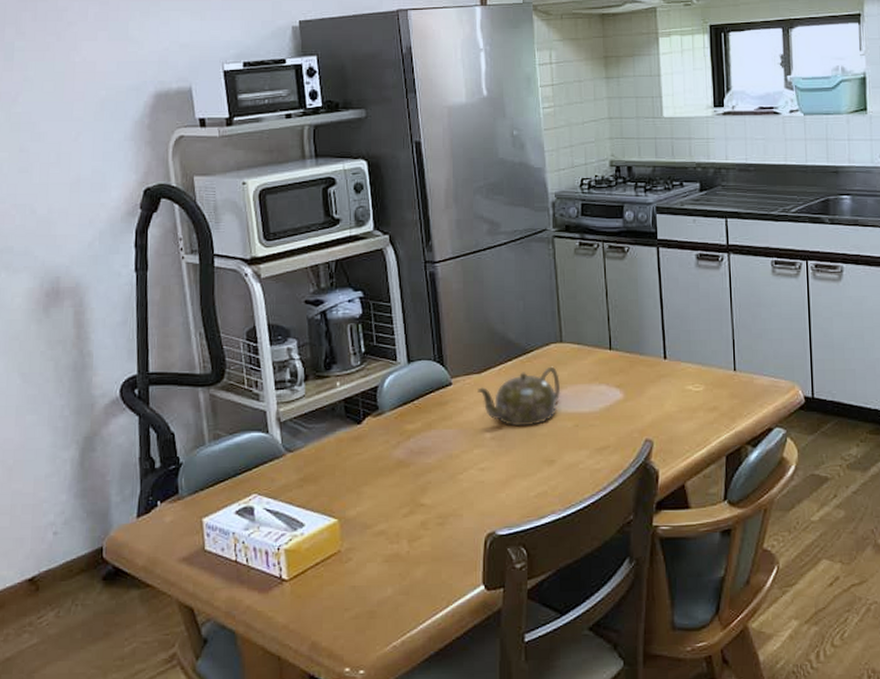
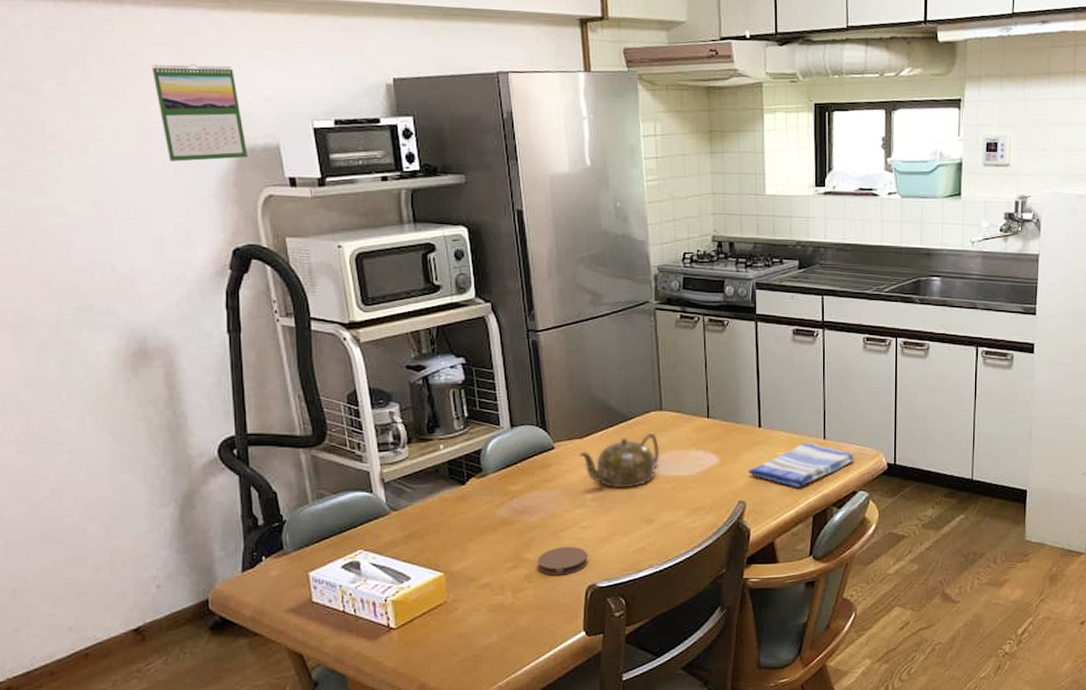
calendar: none [80,16,162,107] -> present [152,64,247,162]
coaster: none [434,490,487,522] -> present [537,546,588,575]
dish towel: none [654,375,770,426] -> present [748,443,856,489]

